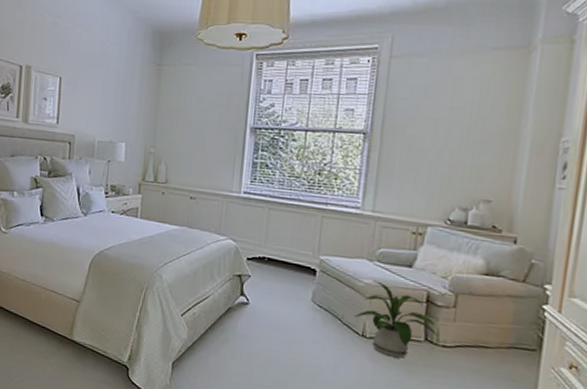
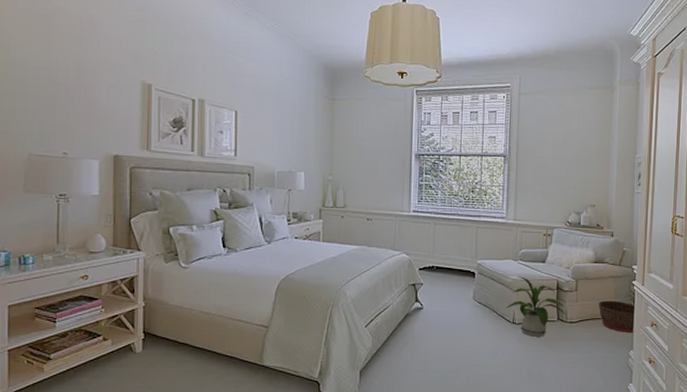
basket: none [487,324,543,373] -> present [598,300,635,332]

